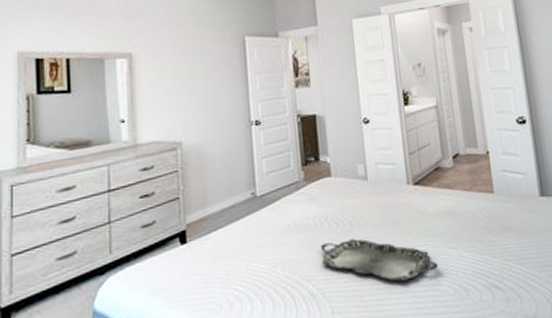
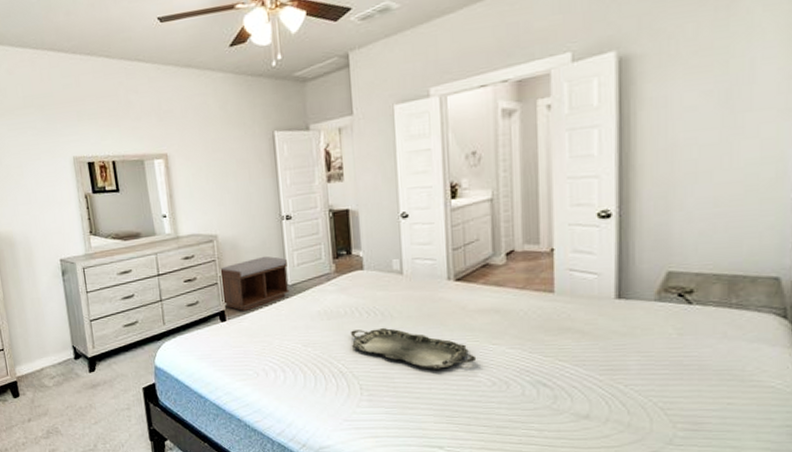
bench: none [182,164,258,231] -> present [219,256,290,312]

